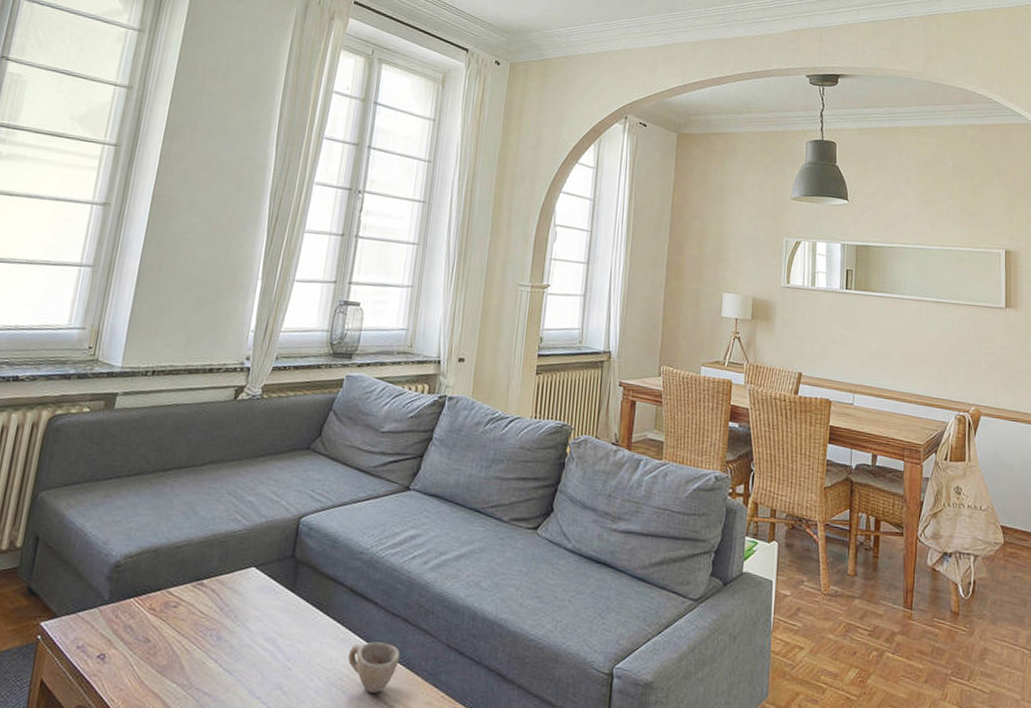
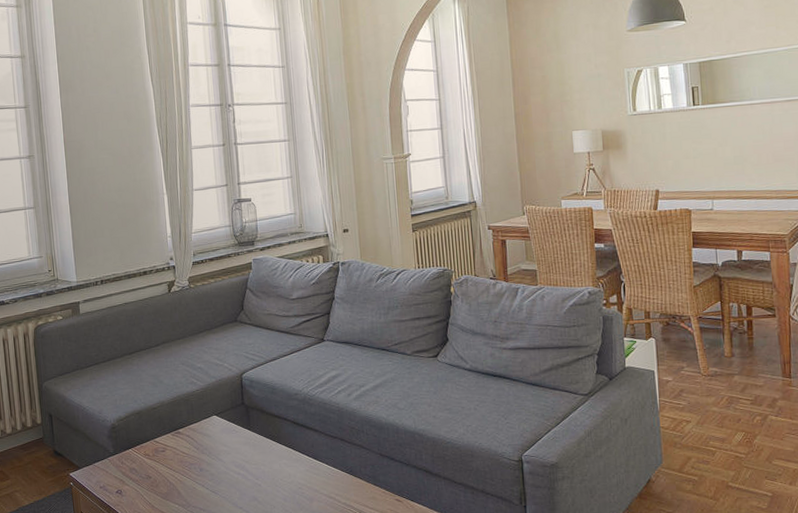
cup: present [348,641,401,693] -> none [303,458,344,495]

